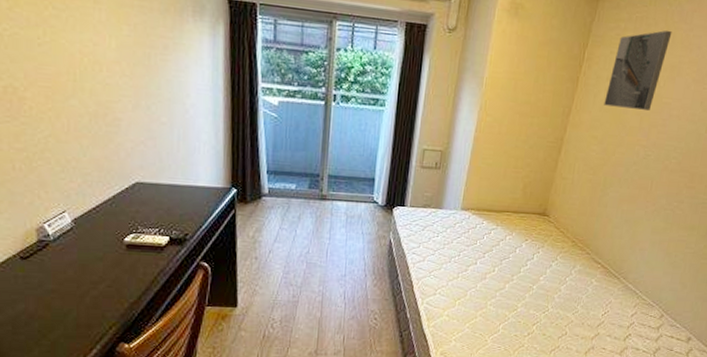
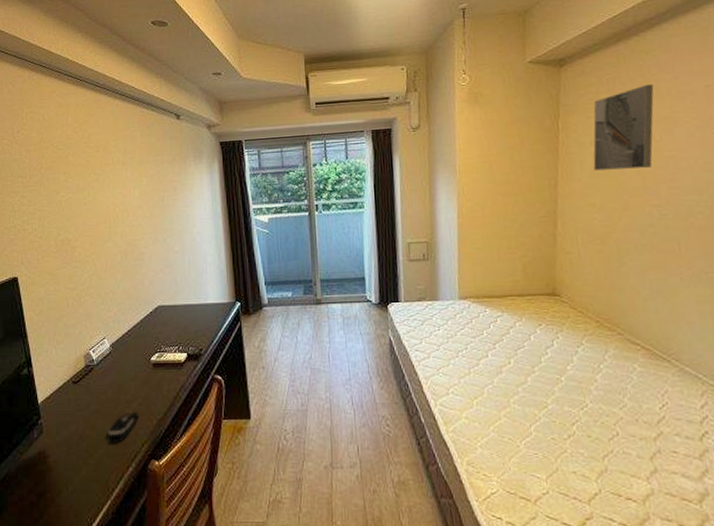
computer mouse: none [65,293,107,326] -> present [107,411,139,444]

